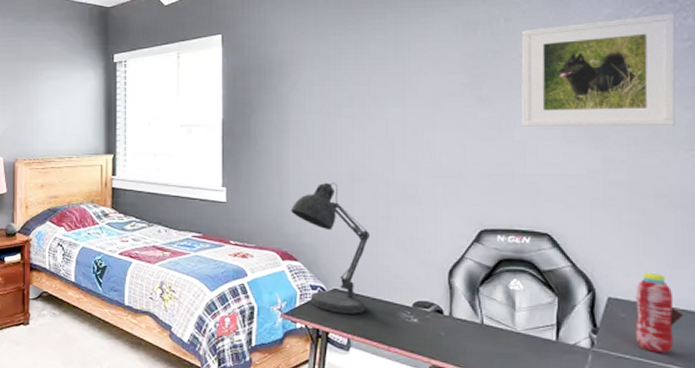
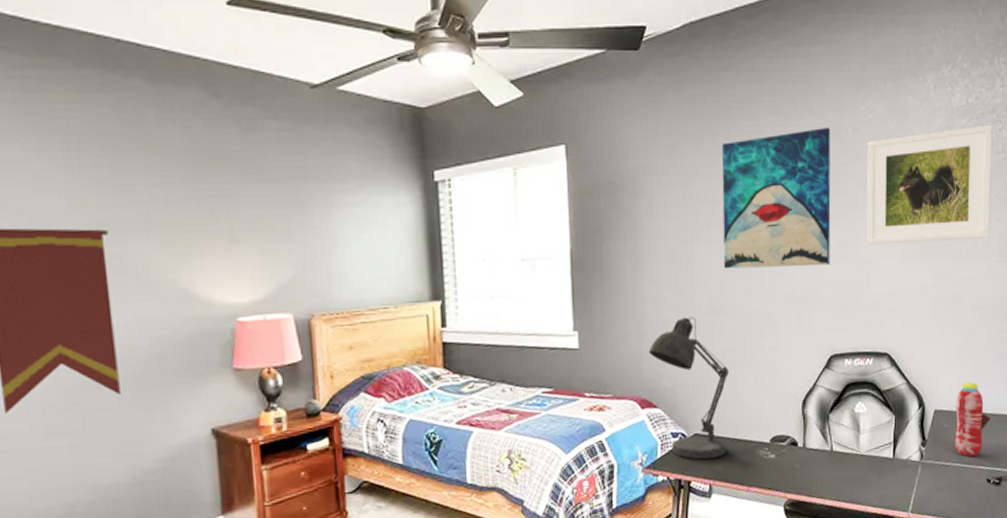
wall art: none [366,18,481,144] -> present [721,128,831,269]

